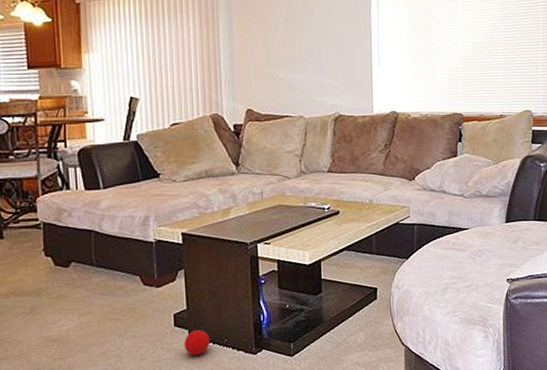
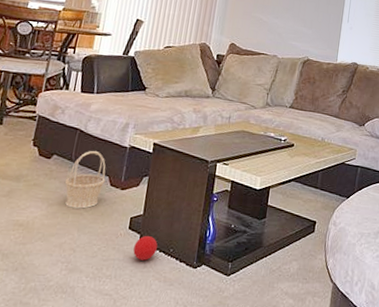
basket: none [92,250,136,315] -> present [65,150,106,209]

